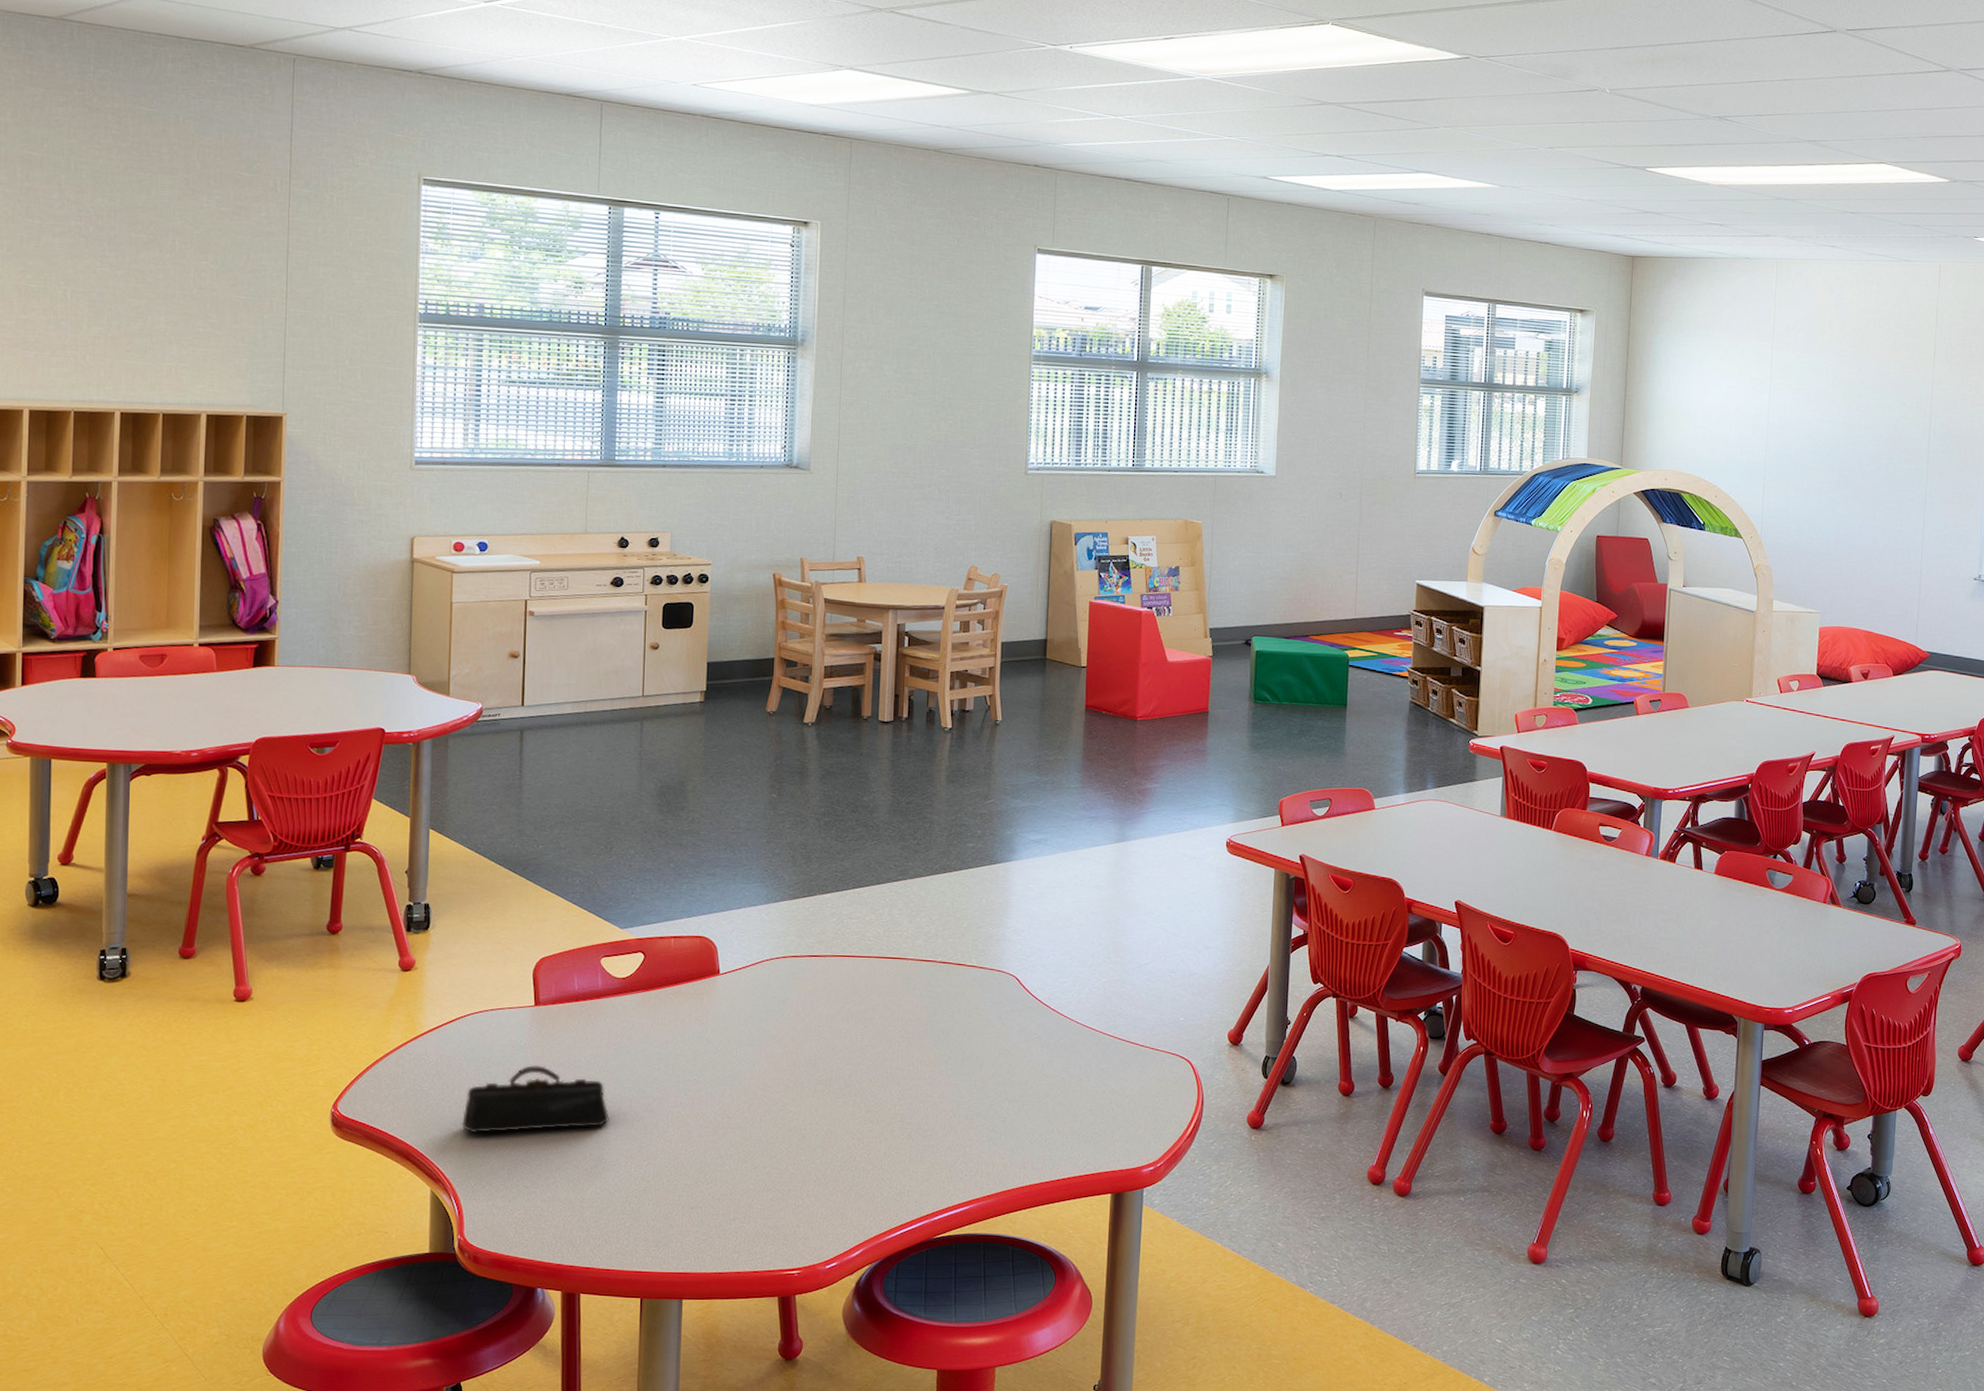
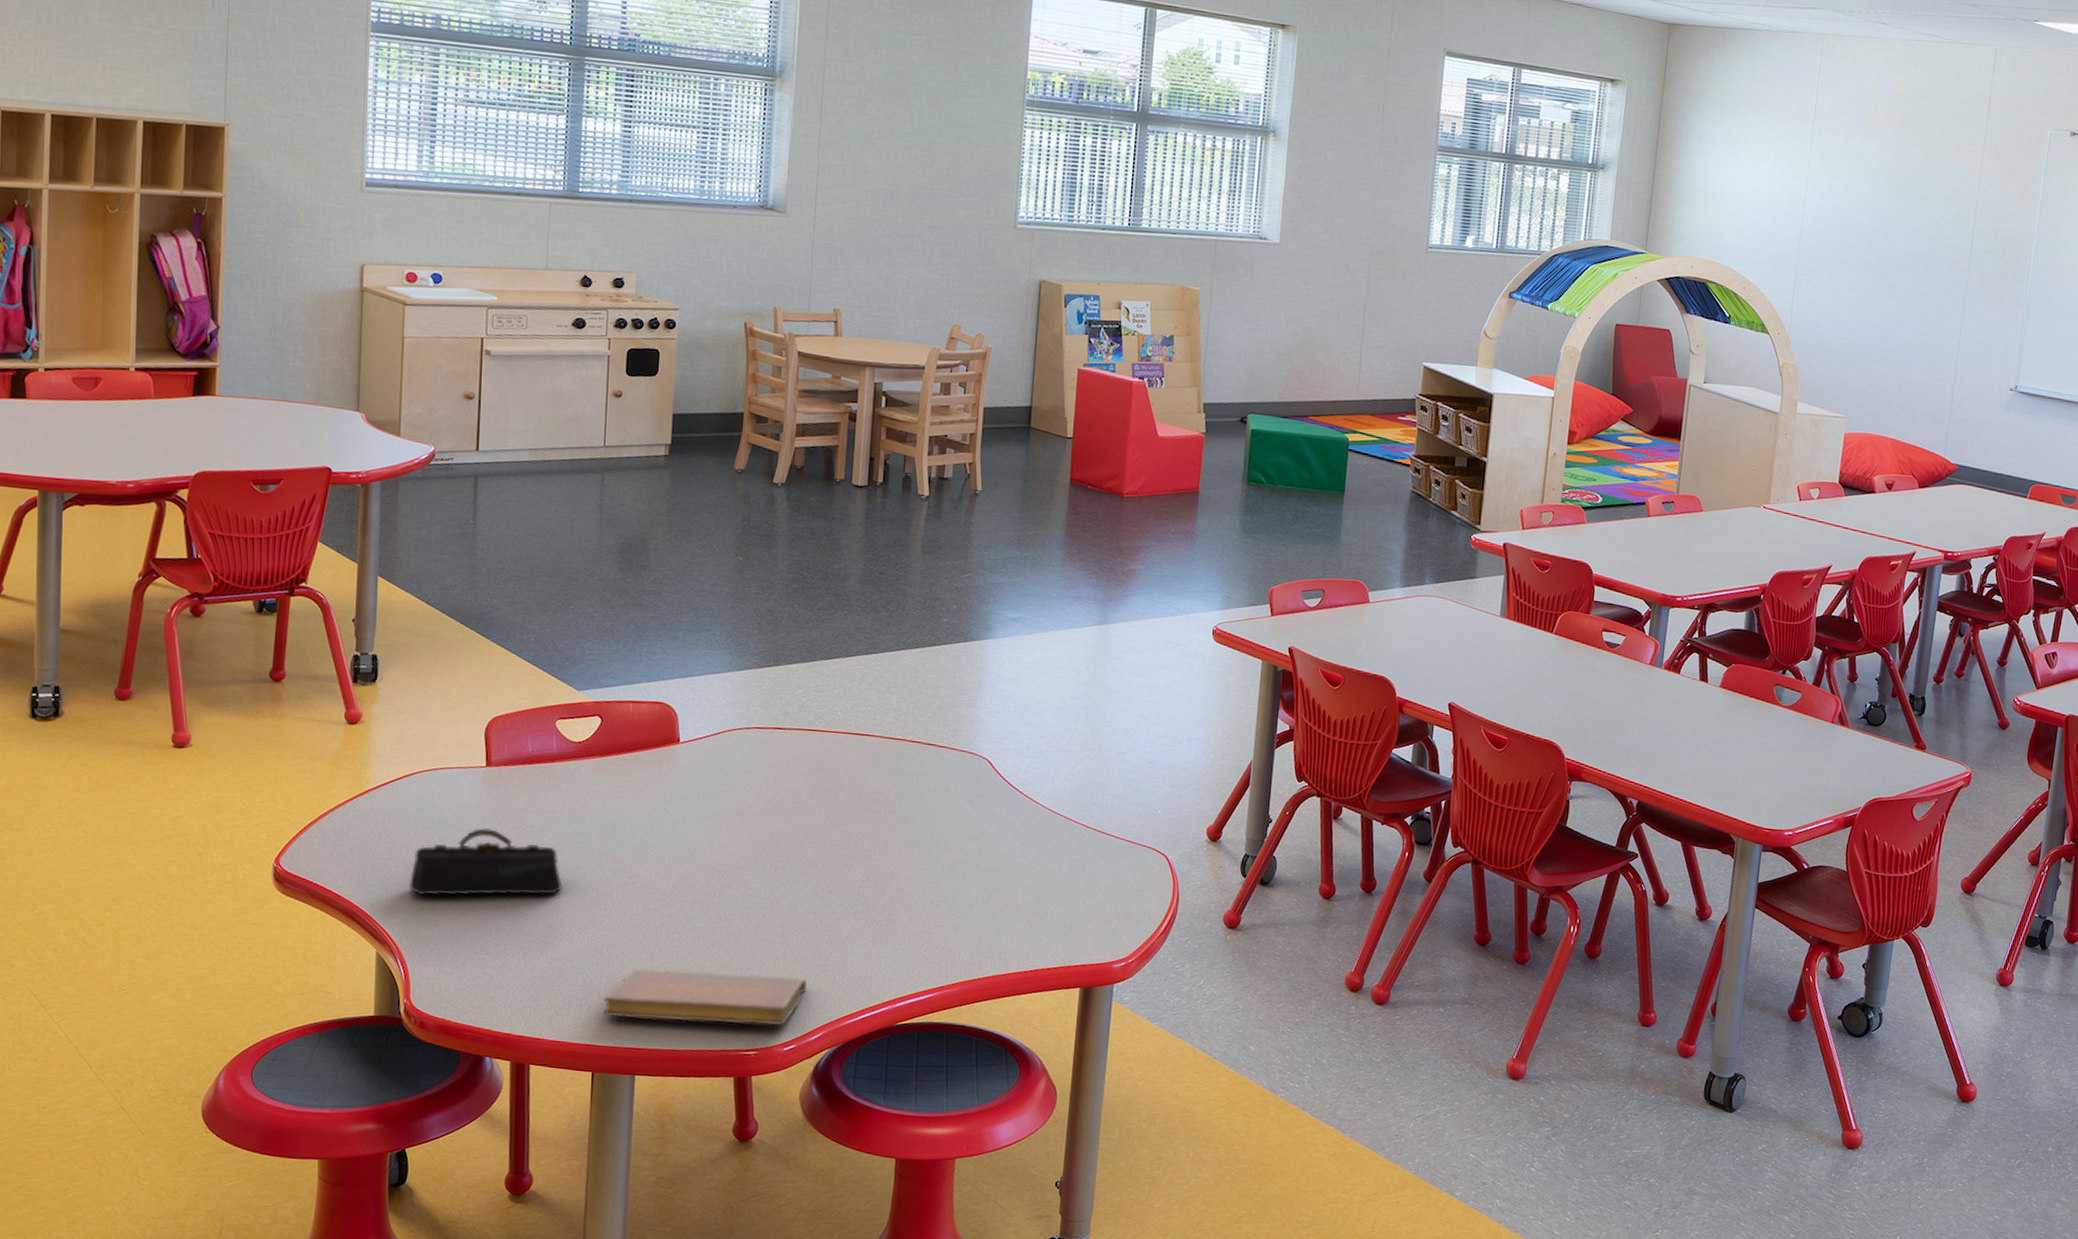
notebook: none [651,1194,847,1245] -> present [603,968,807,1025]

